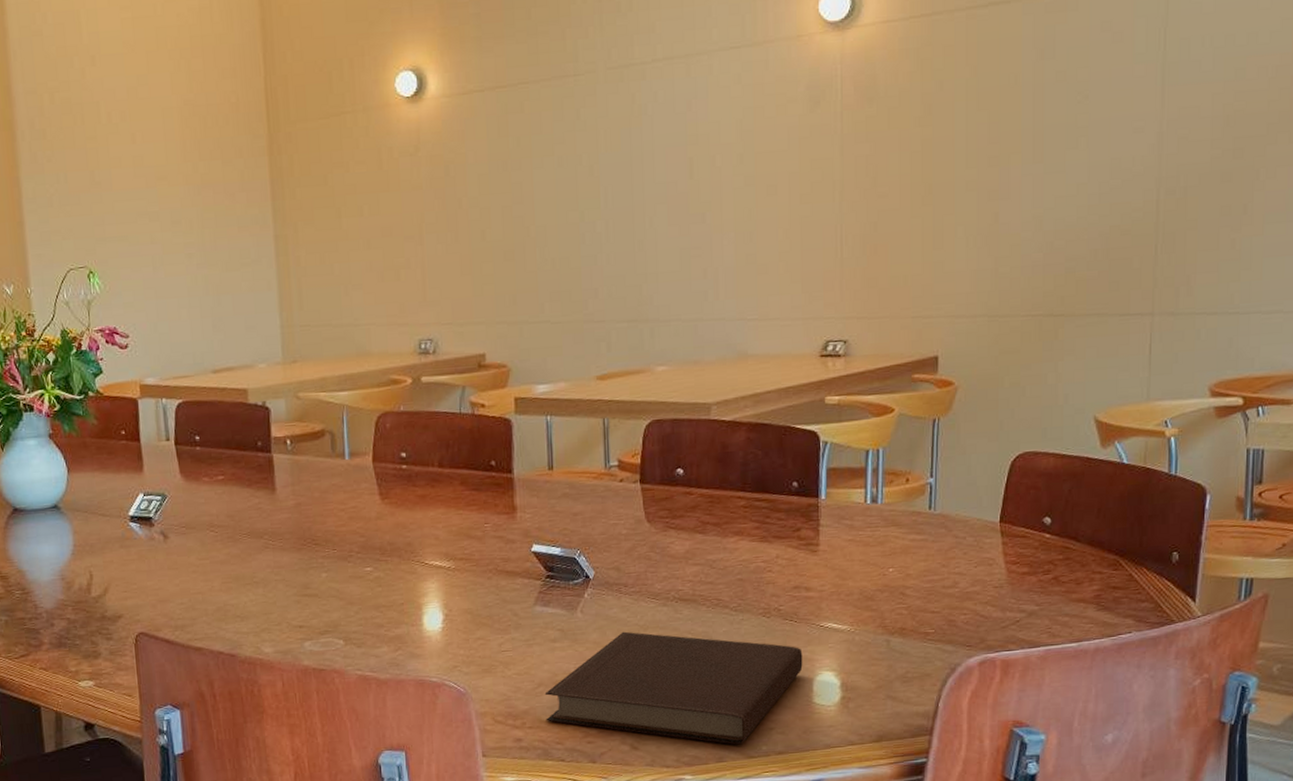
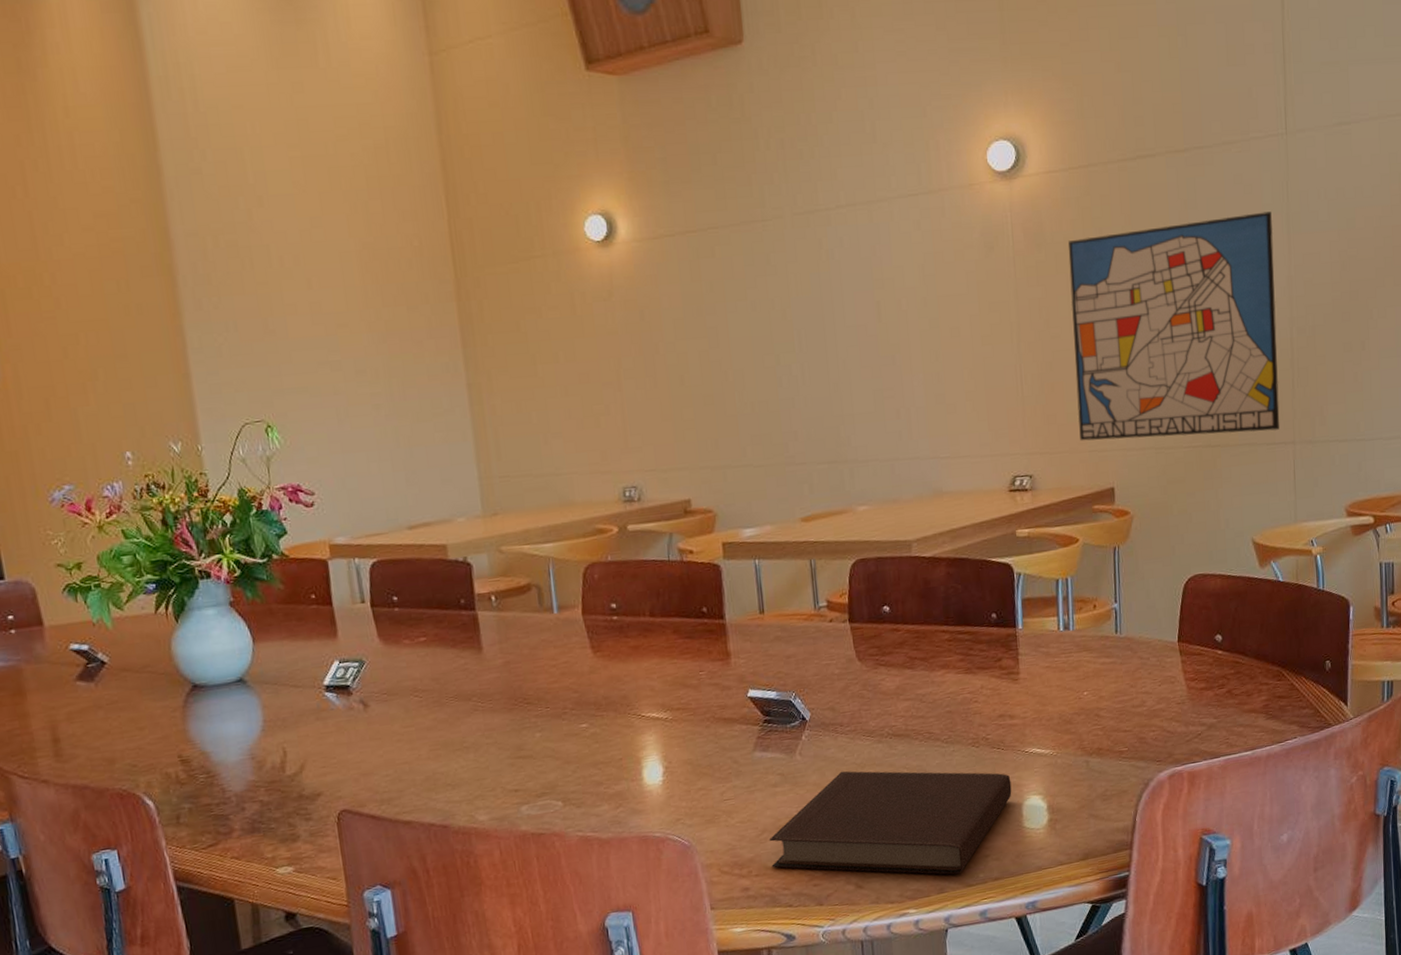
wall art: none [902,61,1144,307] -> present [1068,211,1280,442]

